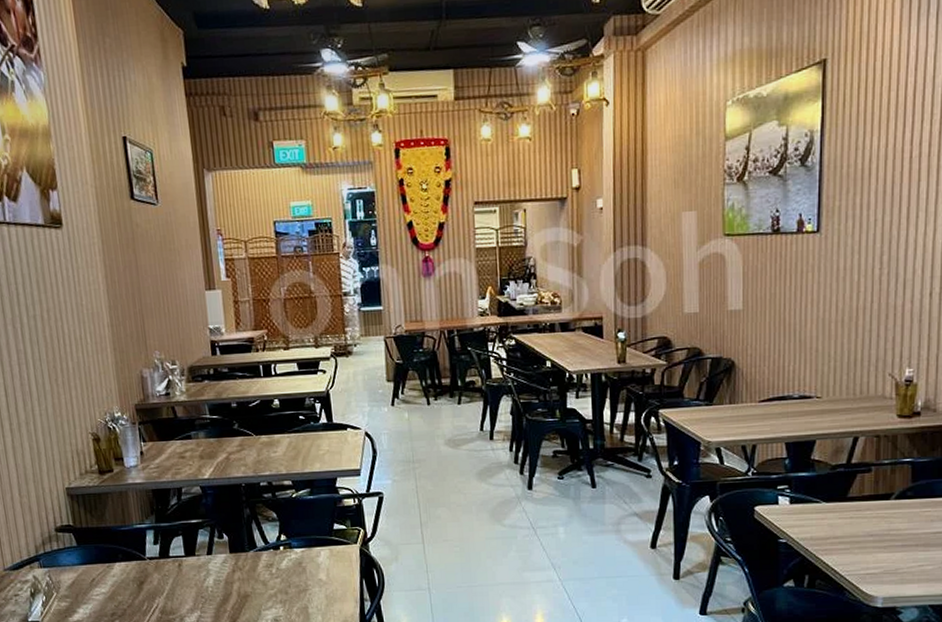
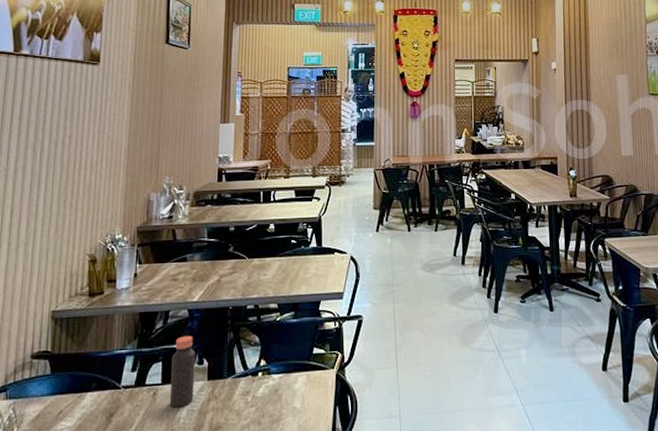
bottle: none [191,512,219,578] -> present [169,336,195,408]

